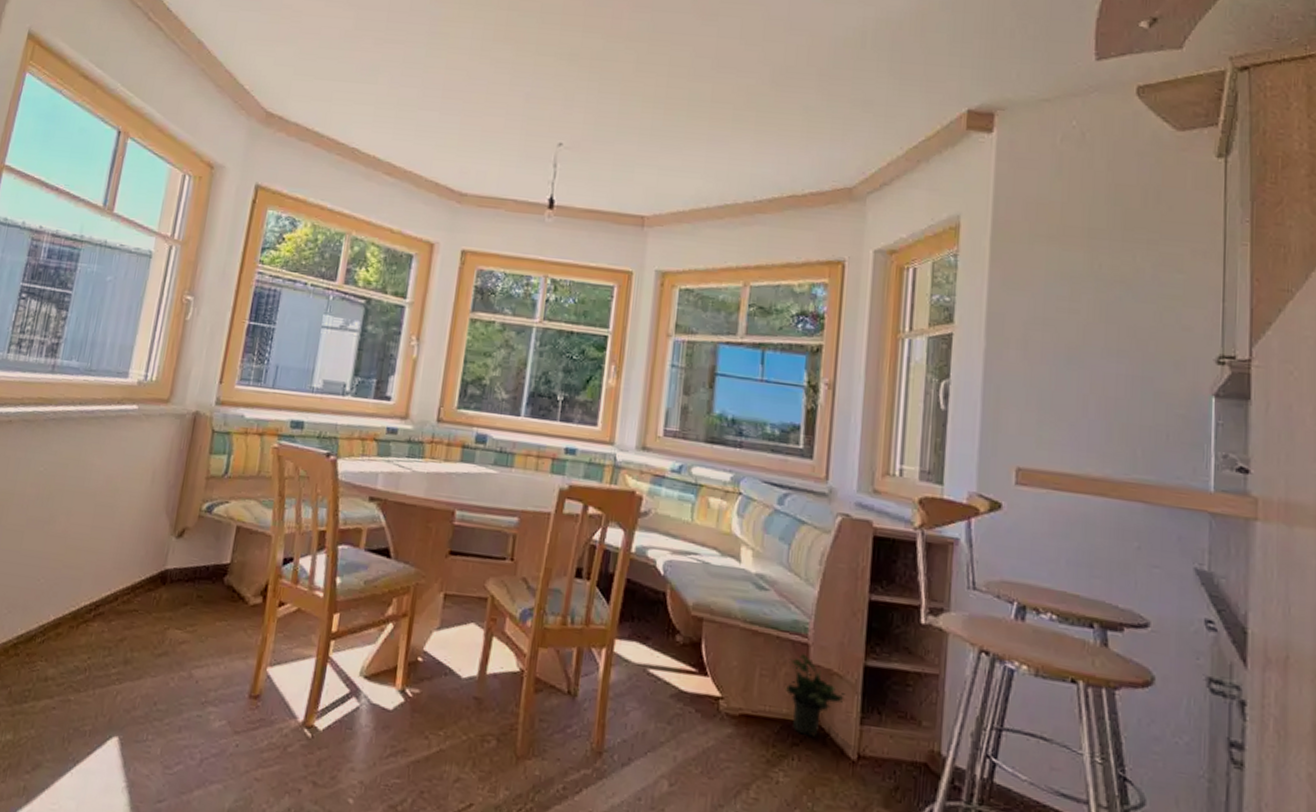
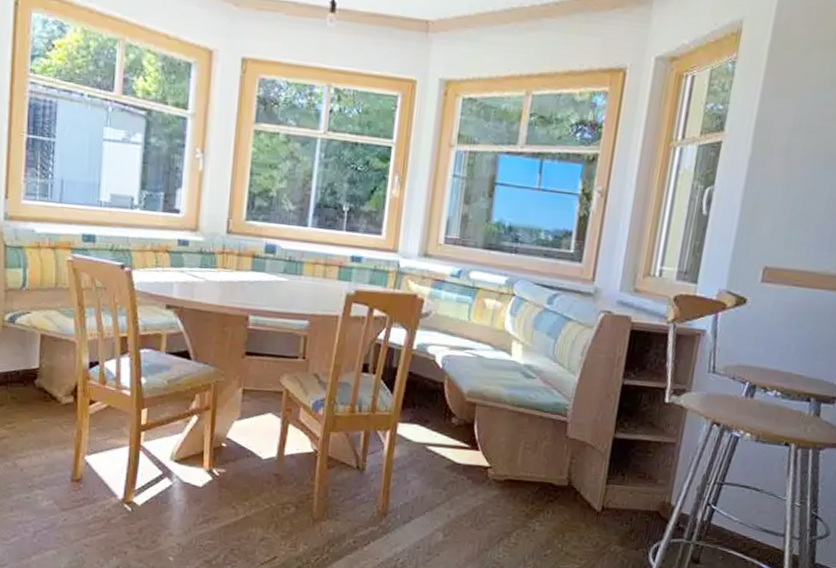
potted plant: present [785,653,846,736] -> none [544,430,596,494]

